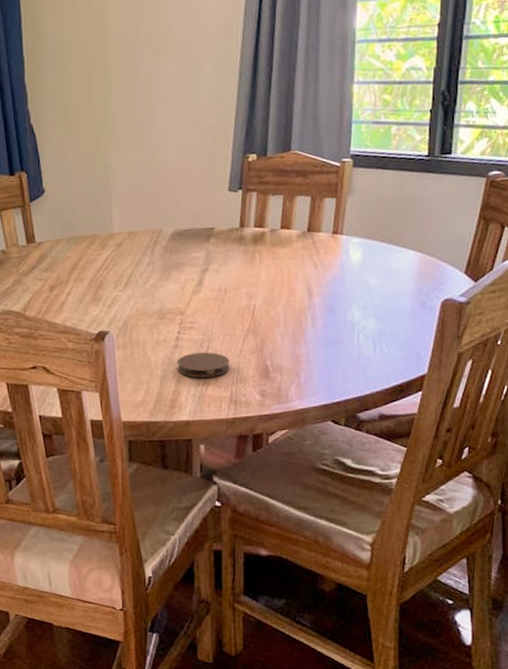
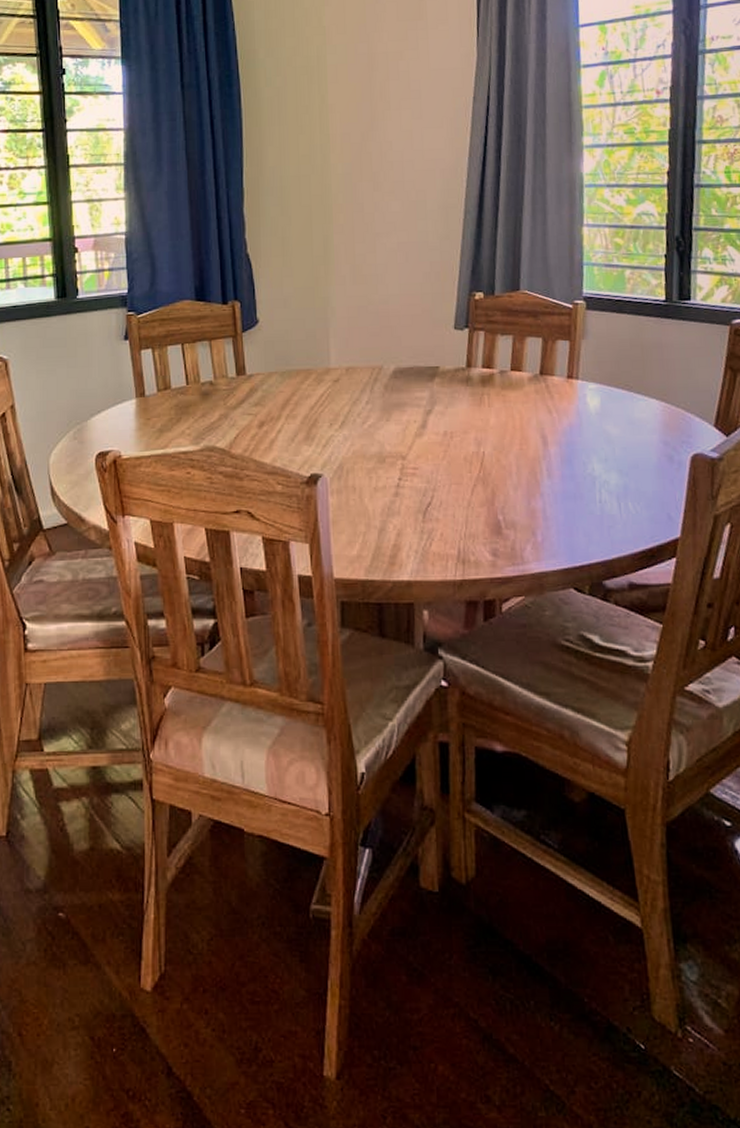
coaster: present [177,352,230,378] -> none [397,502,457,531]

